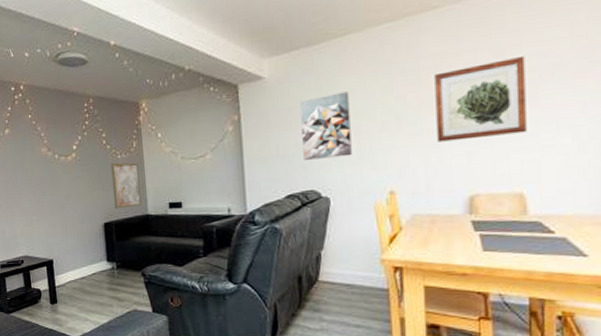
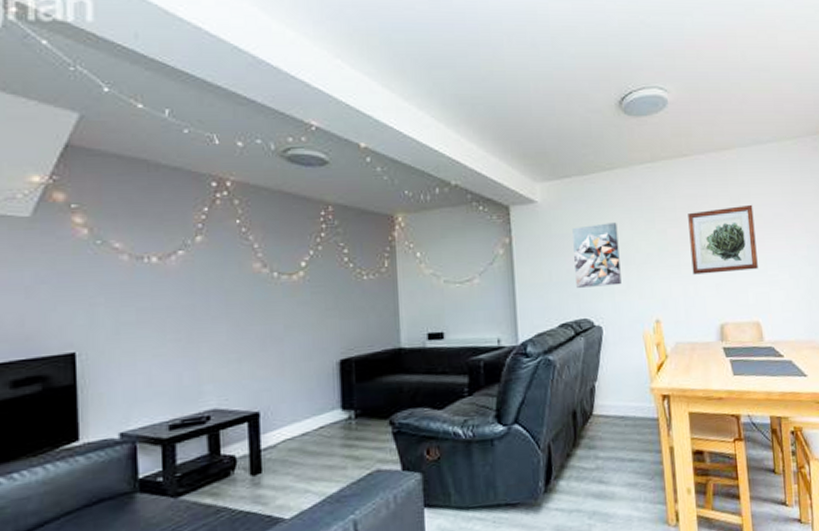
wall art: present [110,162,142,209] -> none [353,285,394,342]

